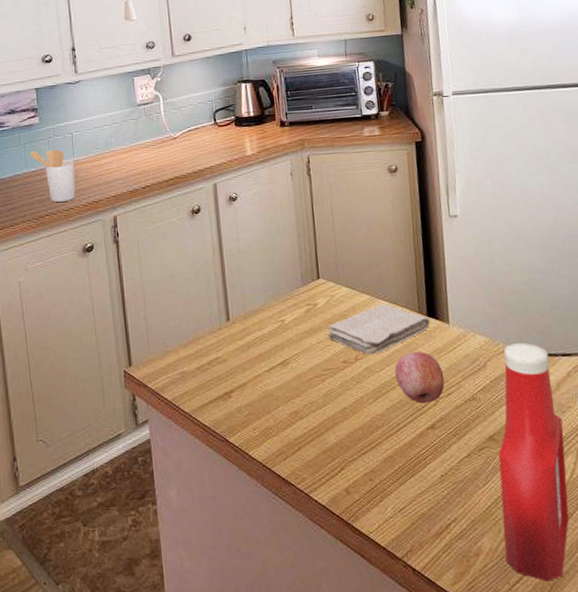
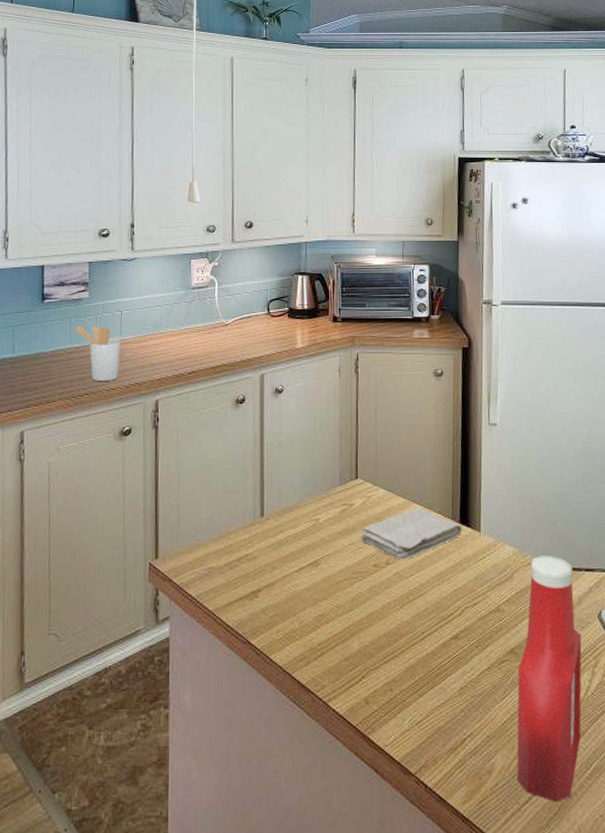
fruit: present [394,351,445,404] -> none [424,559,472,613]

